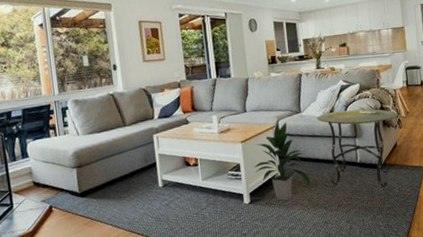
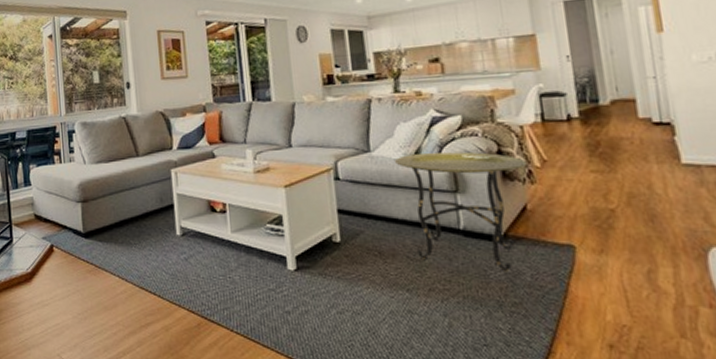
indoor plant: present [254,121,311,200] -> none [302,163,386,272]

